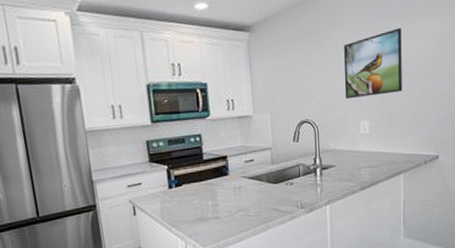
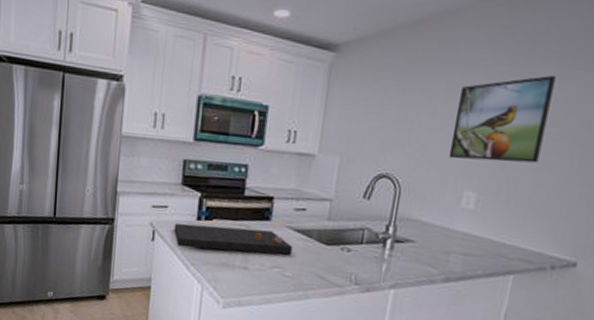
cutting board: none [150,183,250,214] -> present [173,223,293,255]

